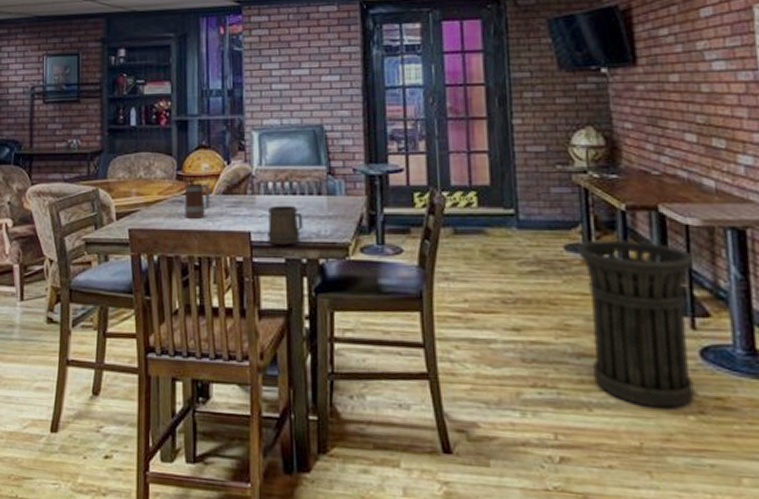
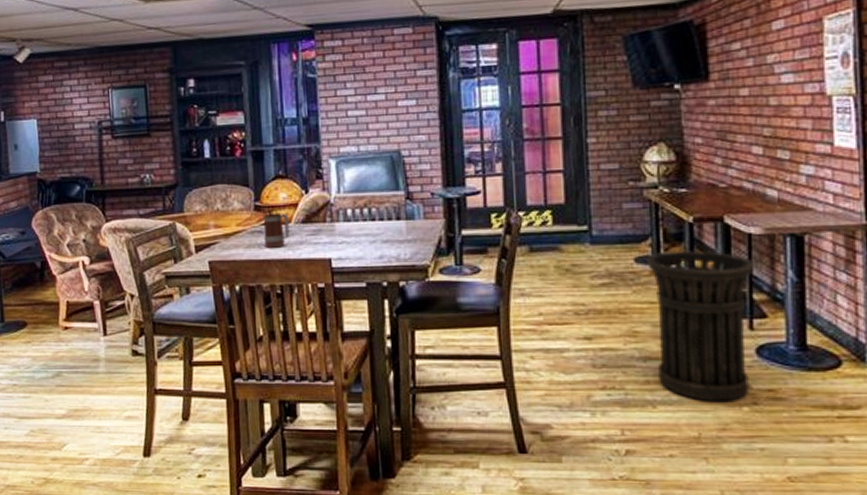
beer mug: present [266,205,303,245] -> none [347,231,383,270]

